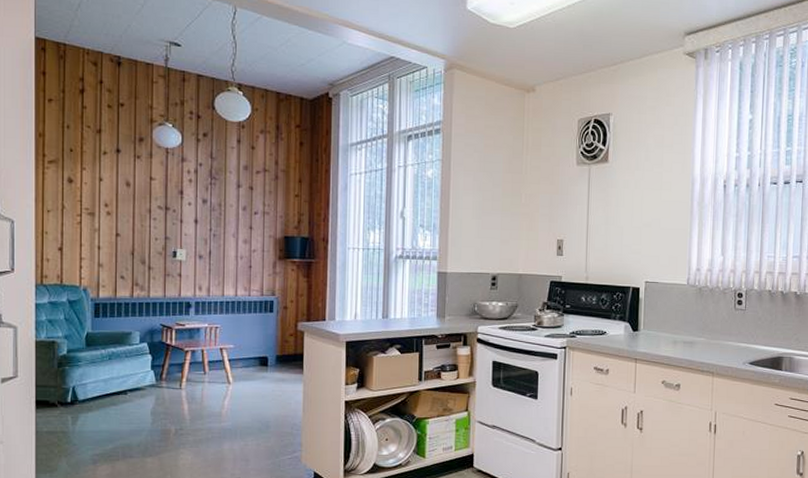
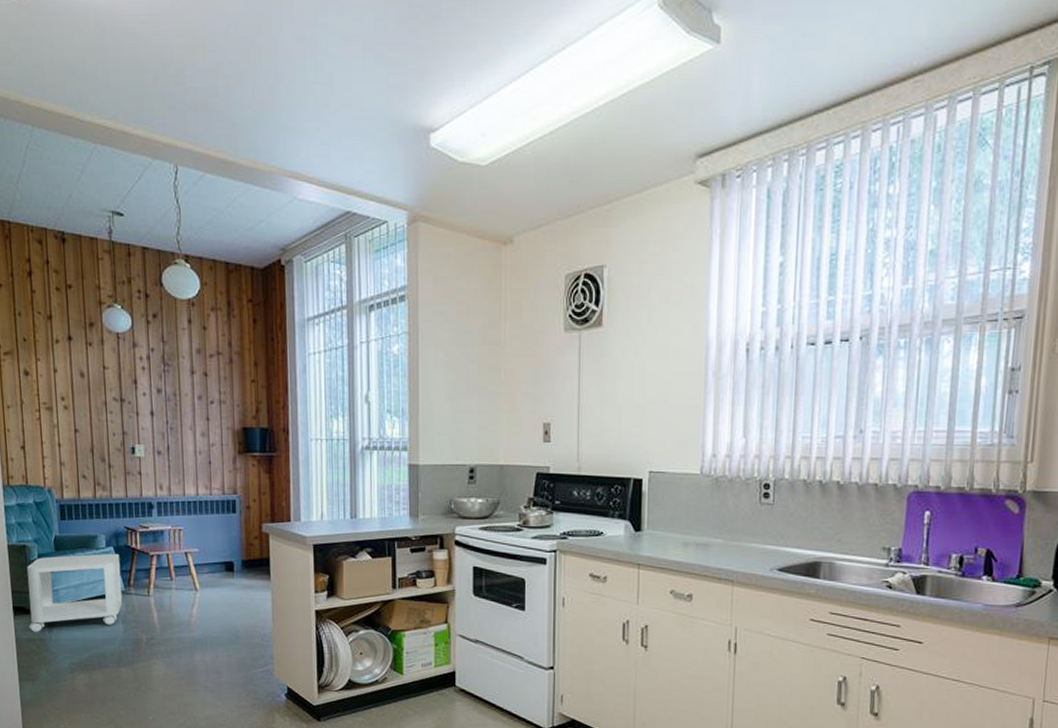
side table: none [51,349,154,425] -> present [26,553,123,632]

